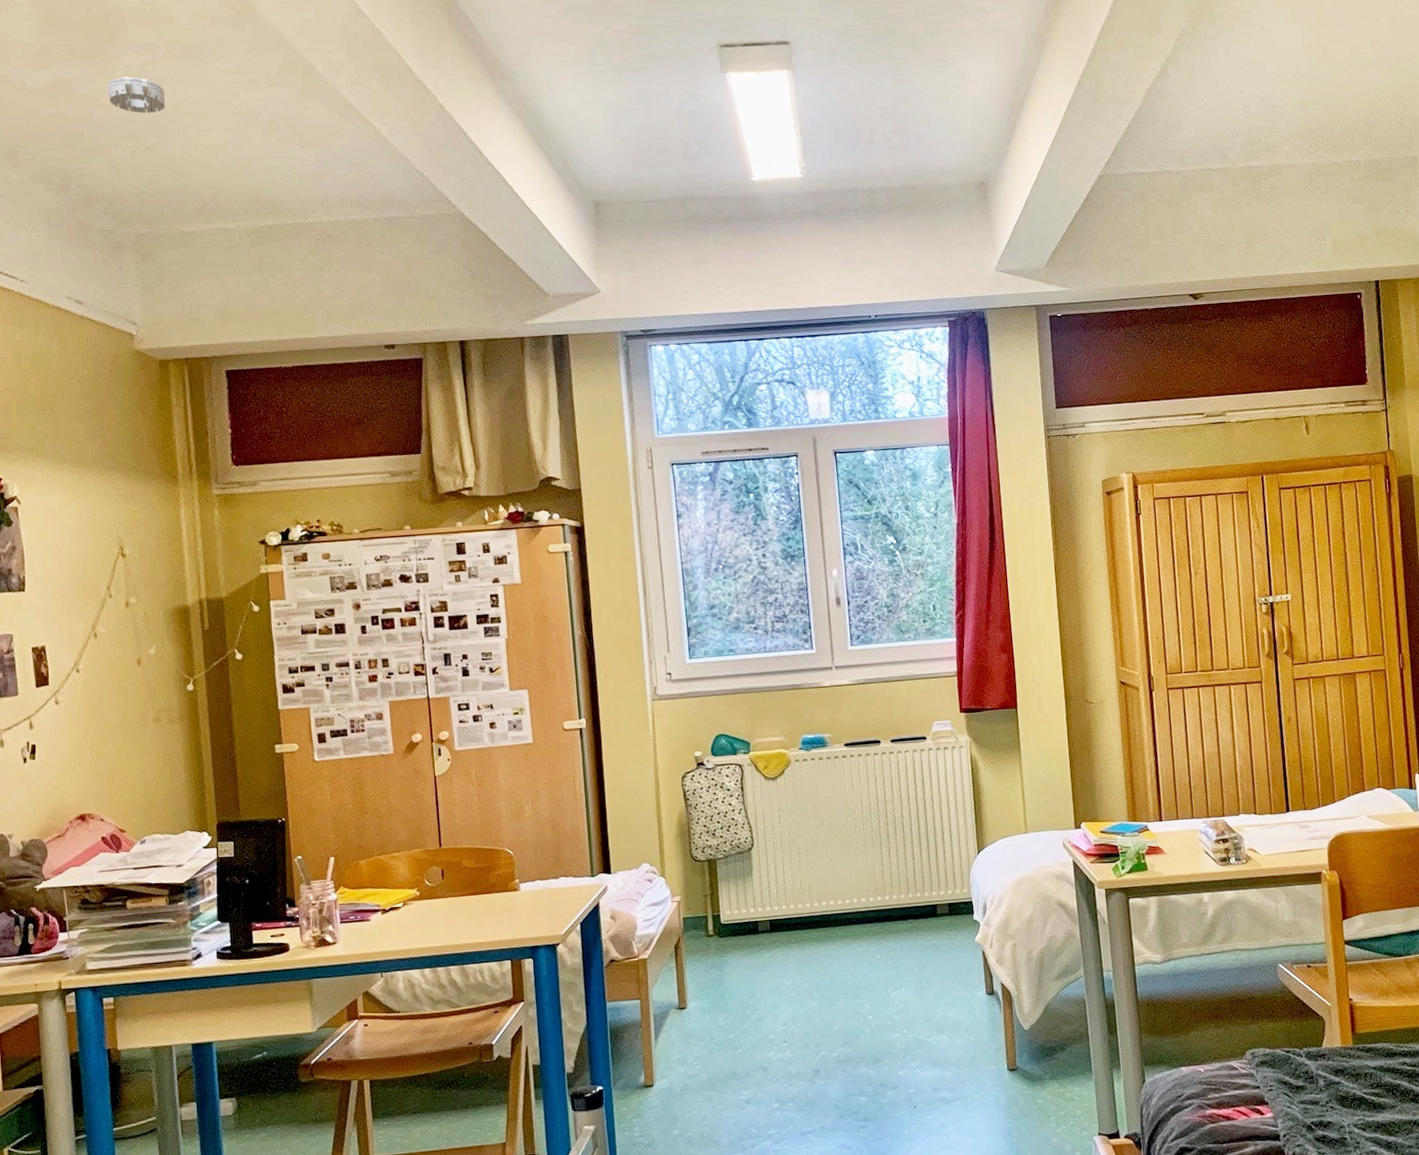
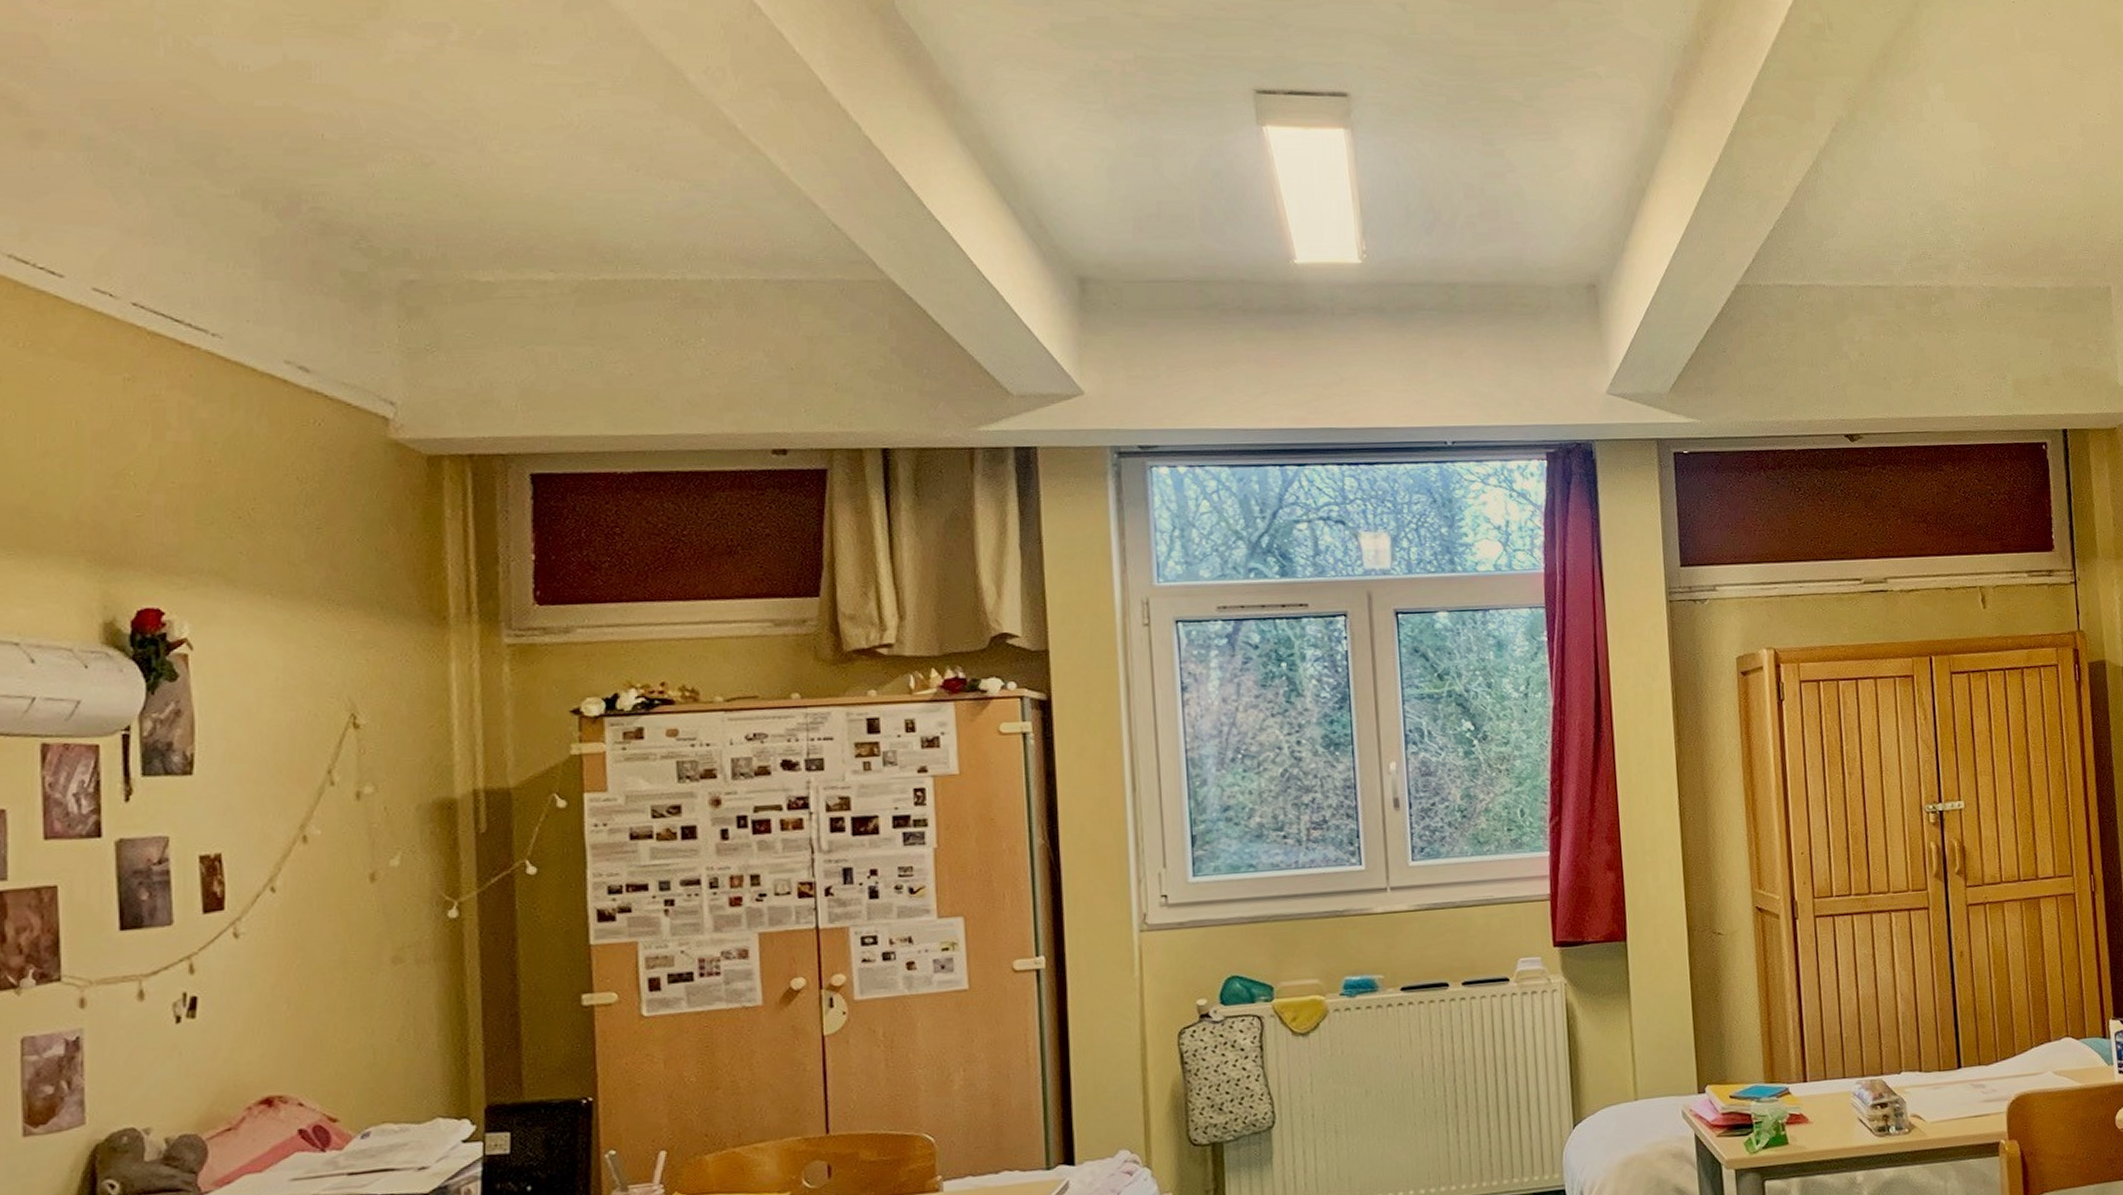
smoke detector: present [107,76,165,114] -> none [367,64,455,117]

